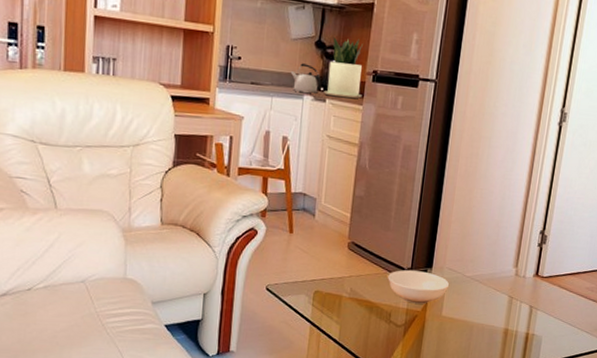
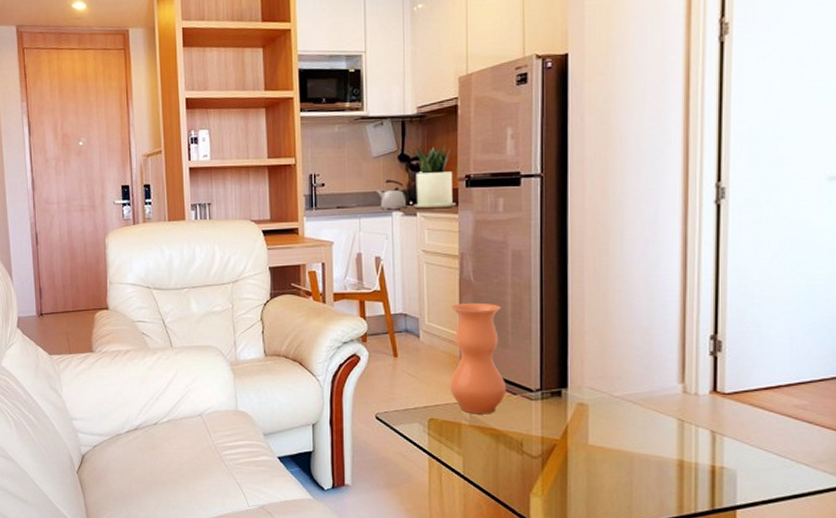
vase: none [335,187,389,289] -> present [449,302,507,415]
bowl: present [388,270,449,304] -> none [513,392,592,431]

